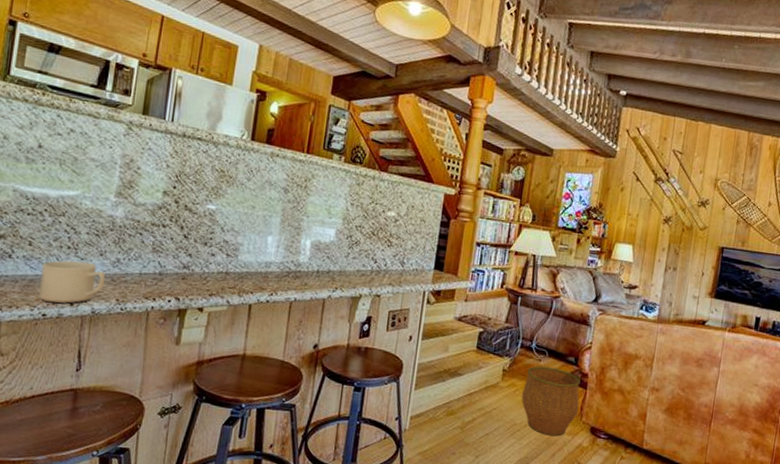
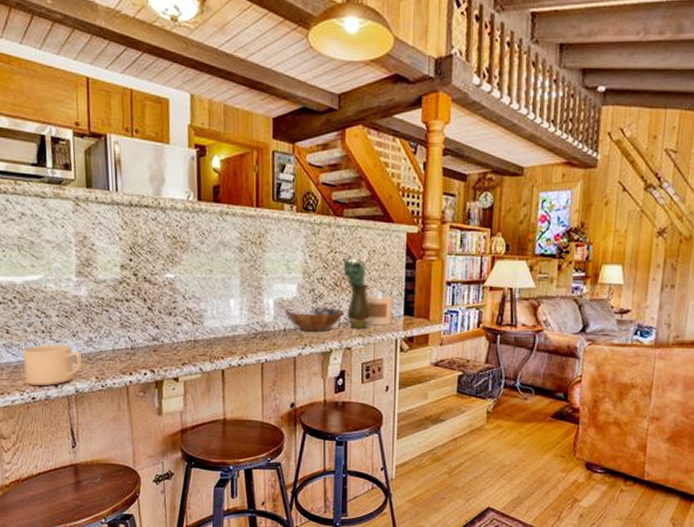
bowl: none [321,251,378,277] -> present [285,308,344,332]
vase: none [380,208,404,278] -> present [342,256,371,328]
candle: none [398,244,426,278] -> present [366,291,393,326]
basket: present [521,365,581,437] -> none [508,404,572,475]

